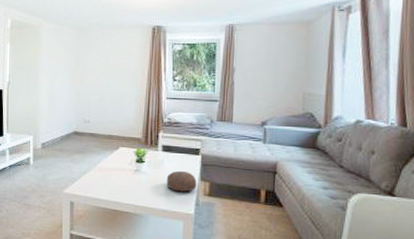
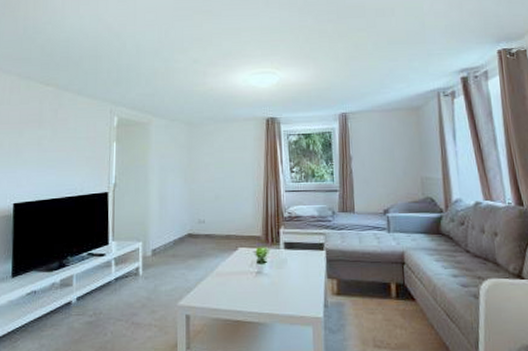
decorative bowl: present [166,170,197,193] -> none [291,268,324,294]

